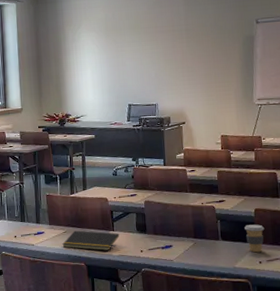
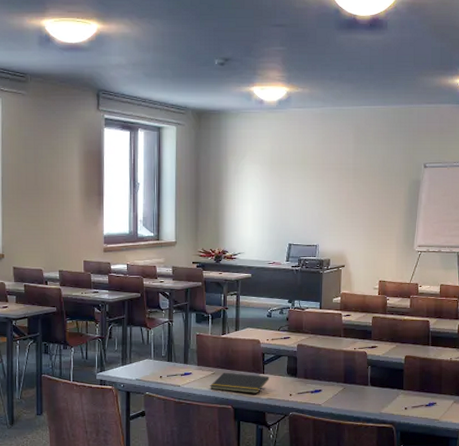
coffee cup: present [245,224,265,253] -> none [394,371,413,399]

